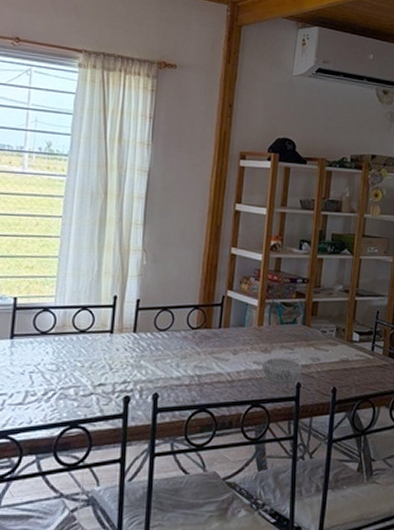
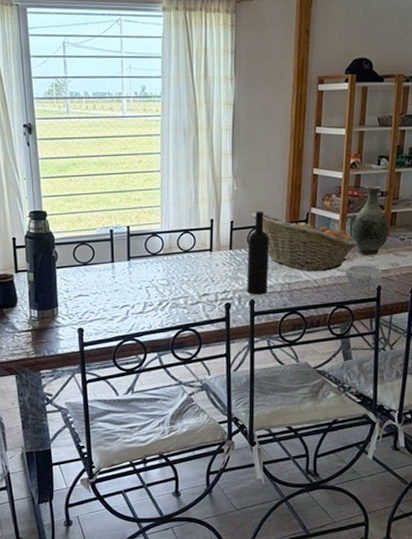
wine bottle: none [150,290,181,388] -> present [247,211,270,295]
fruit basket: none [161,291,277,363] -> present [252,212,358,271]
vase: none [270,270,310,348] -> present [352,185,389,256]

